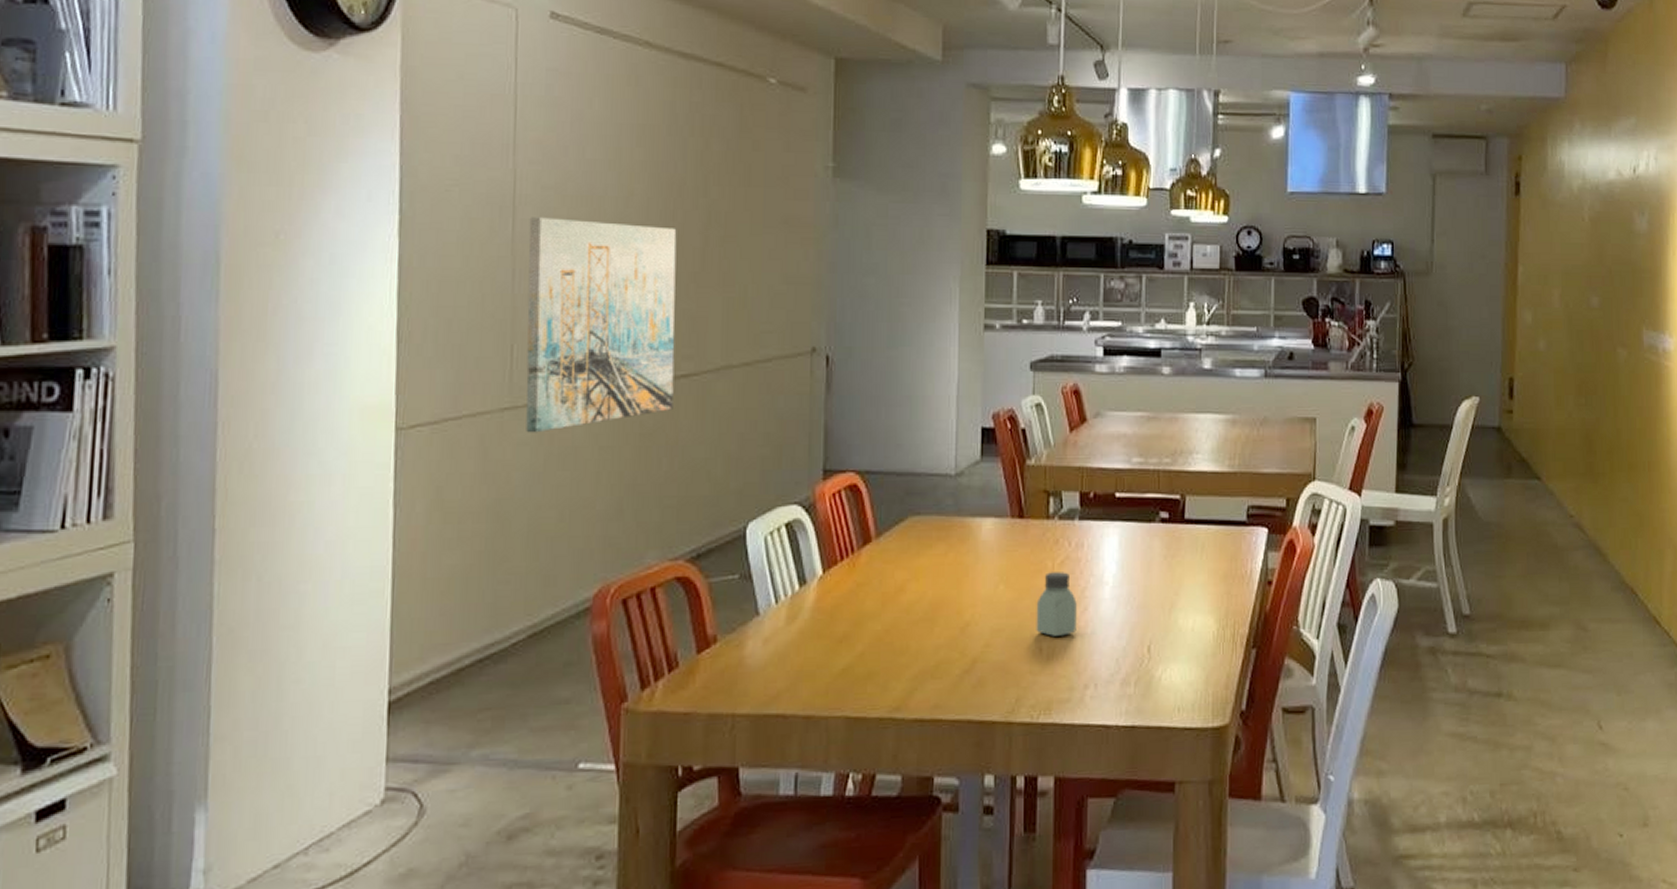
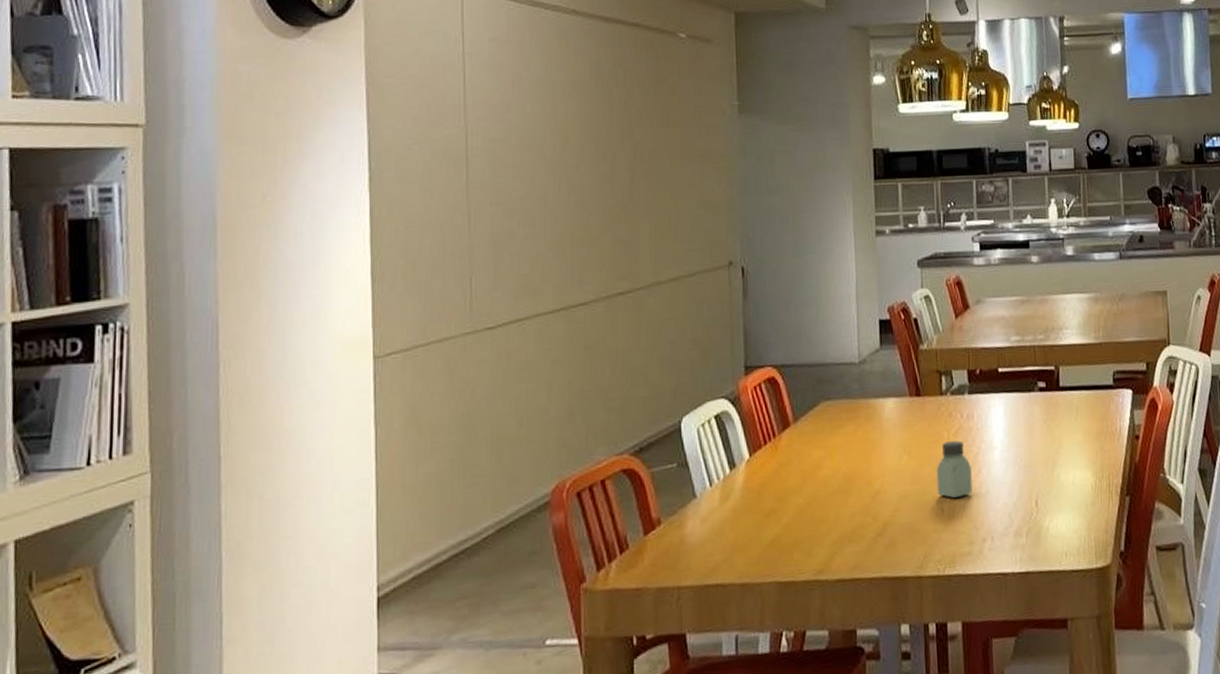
wall art: present [526,217,677,433] -> none [480,165,612,353]

